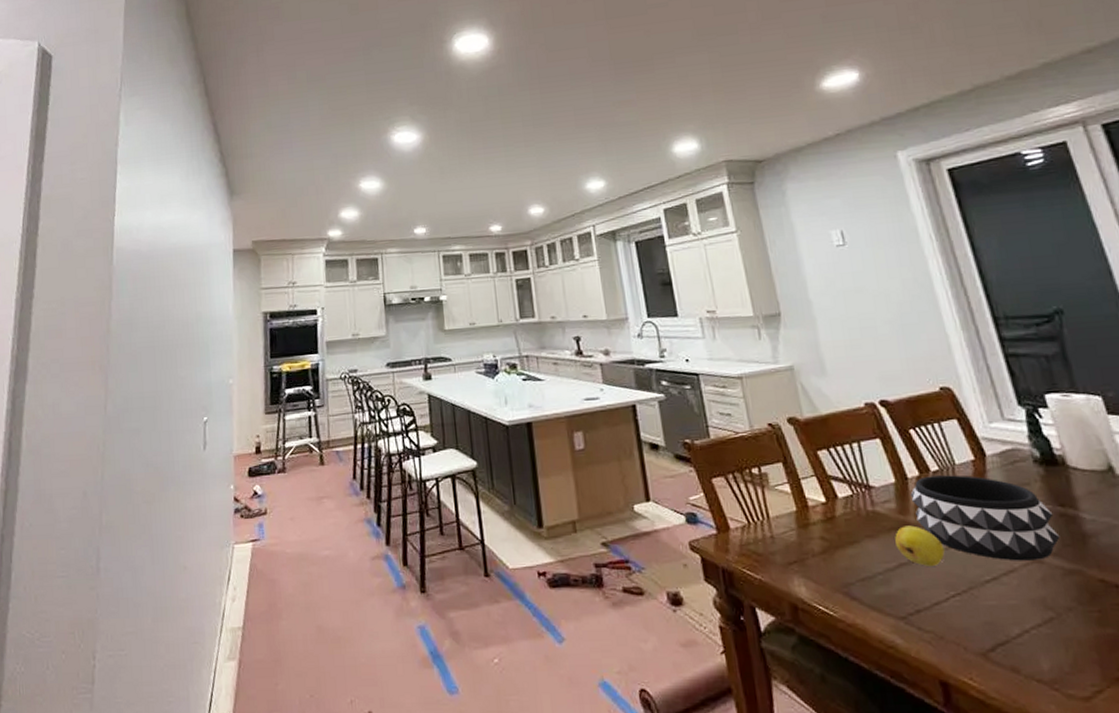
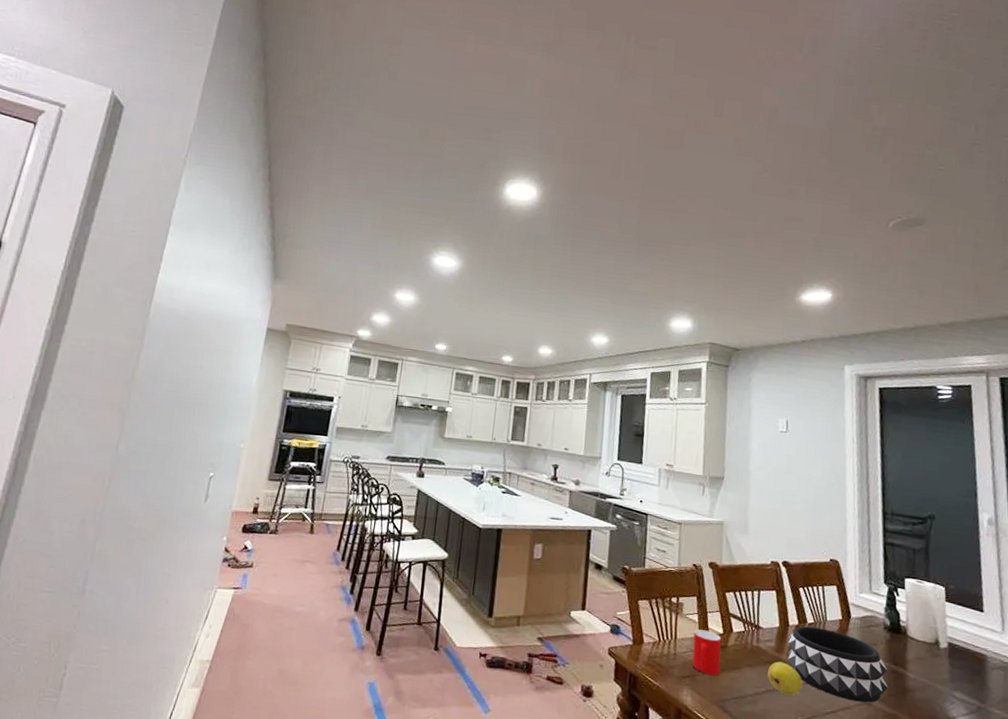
cup: none [789,501,835,556] -> present [692,629,722,676]

